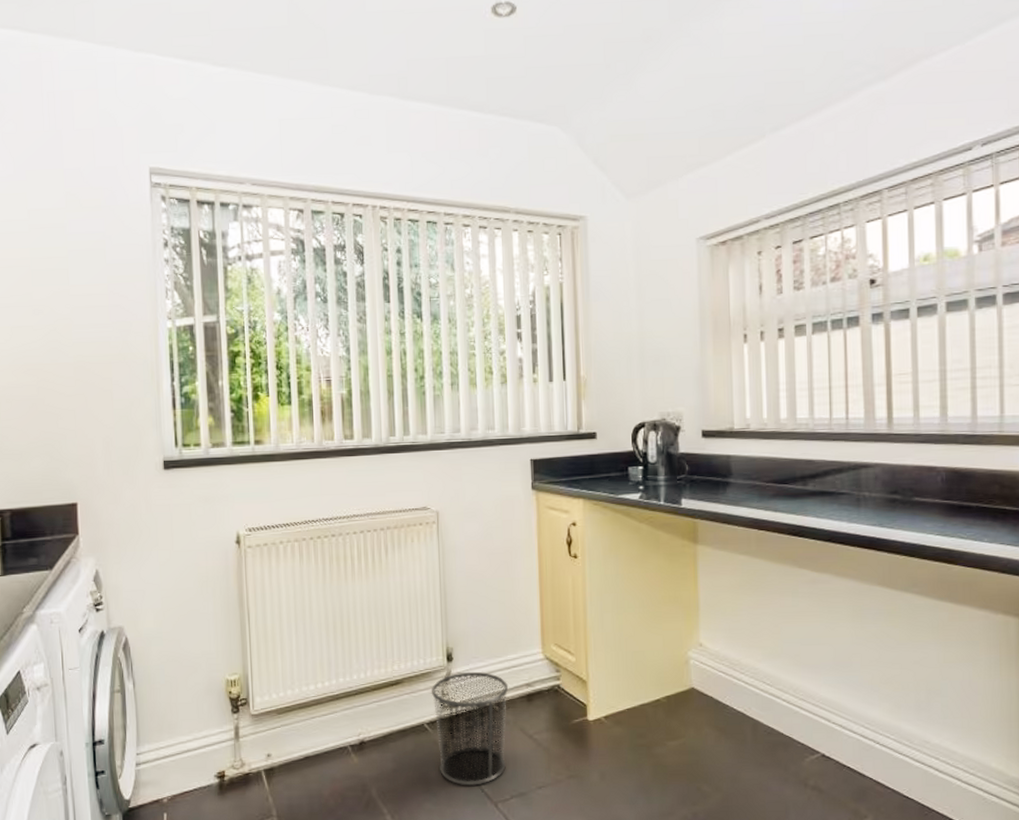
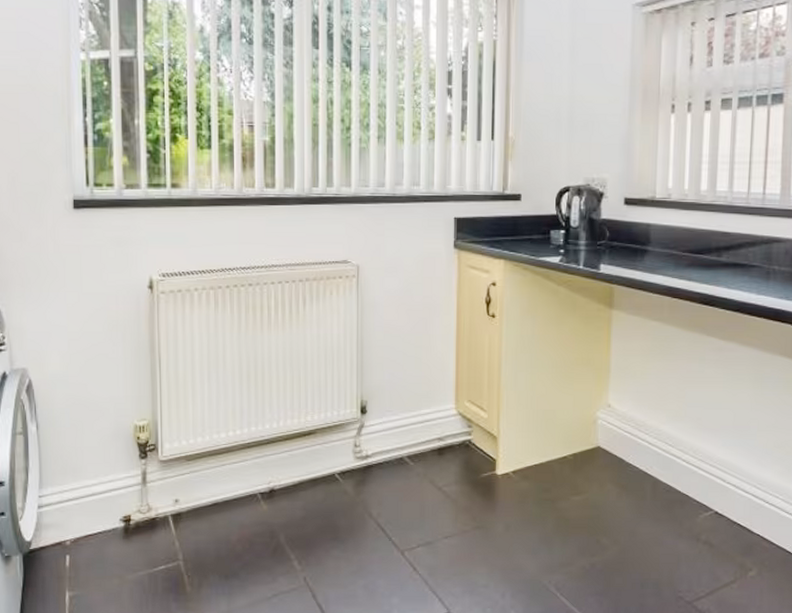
waste bin: present [431,671,509,786] -> none [343,424,421,534]

